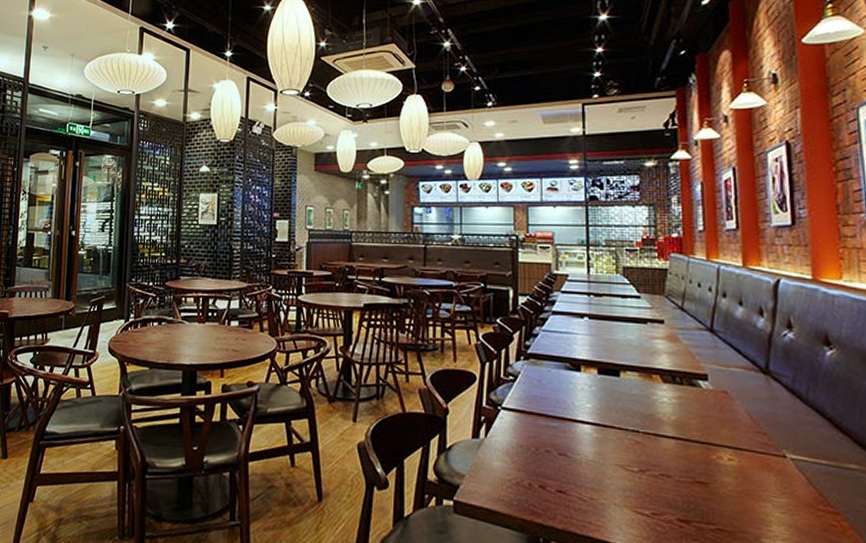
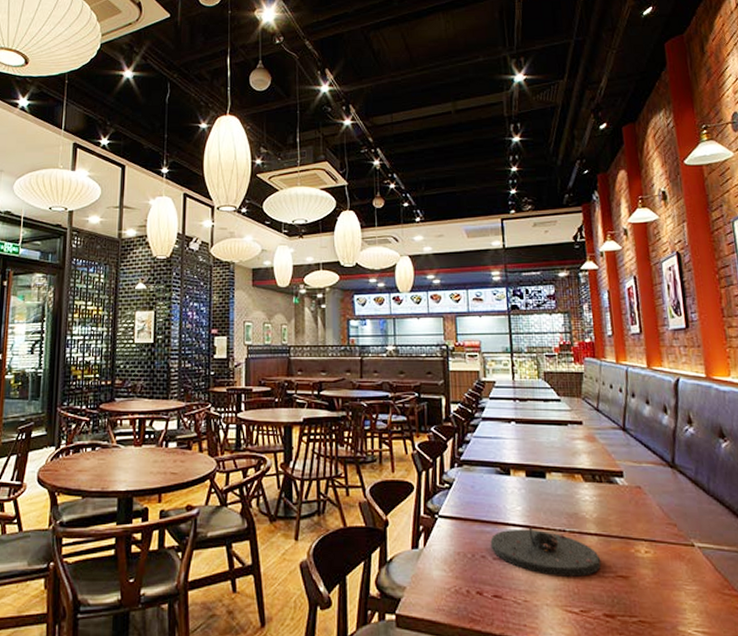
plate: none [556,425,678,480] -> present [490,527,601,577]

